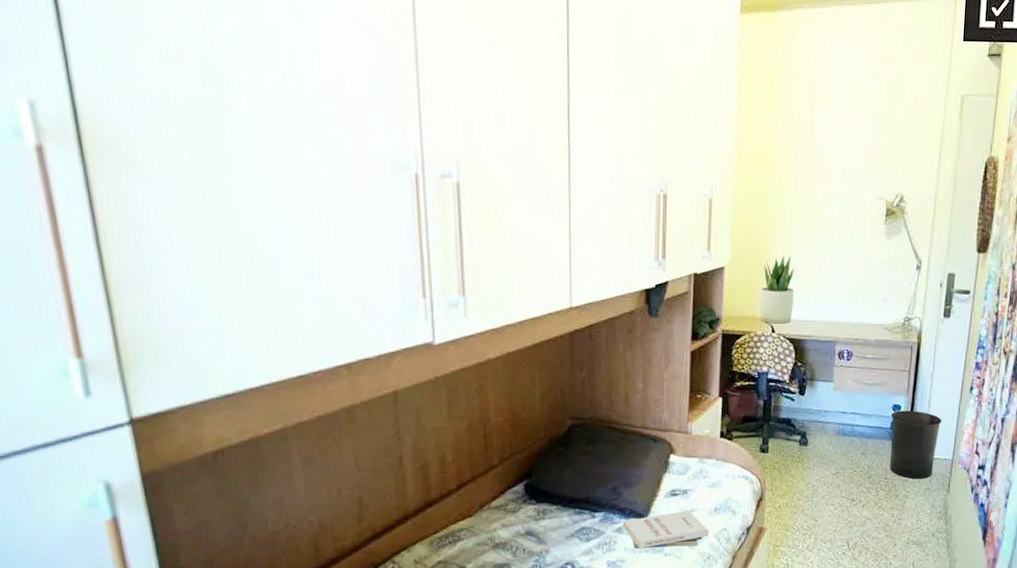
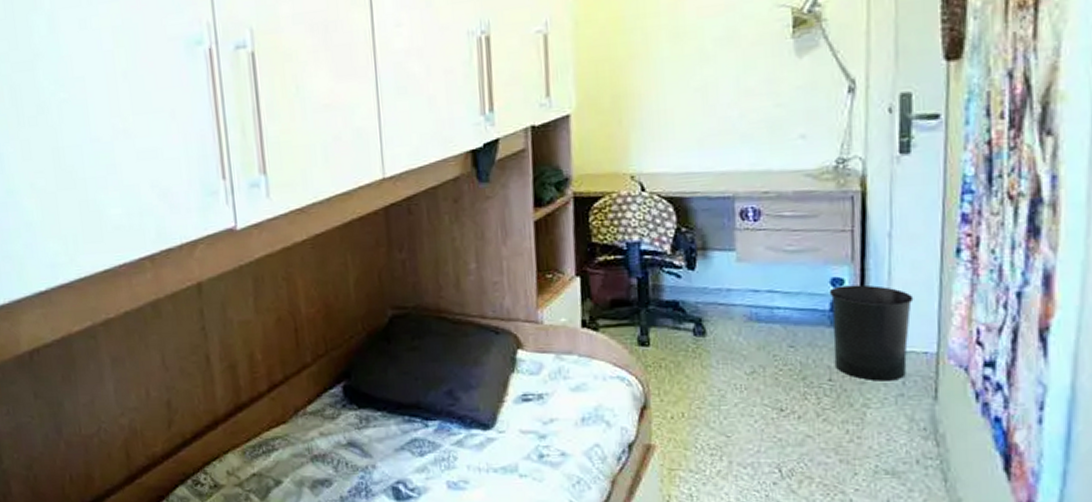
books: present [623,511,709,549] -> none [464,420,577,467]
planter: present [760,255,795,324] -> none [620,92,669,180]

